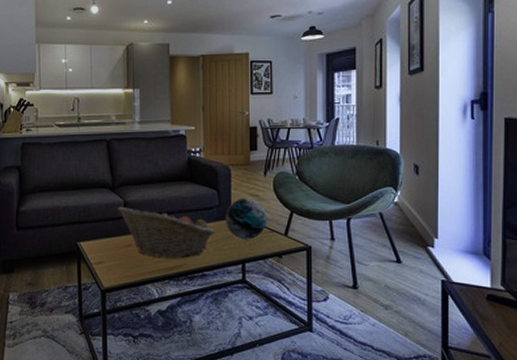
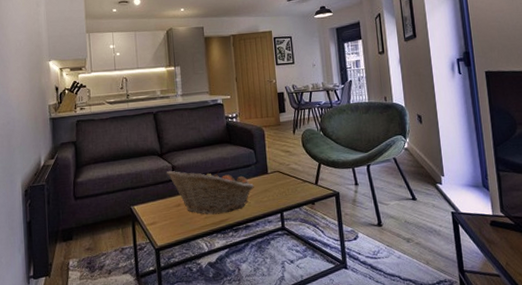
decorative orb: present [225,197,268,240] -> none [262,154,300,192]

